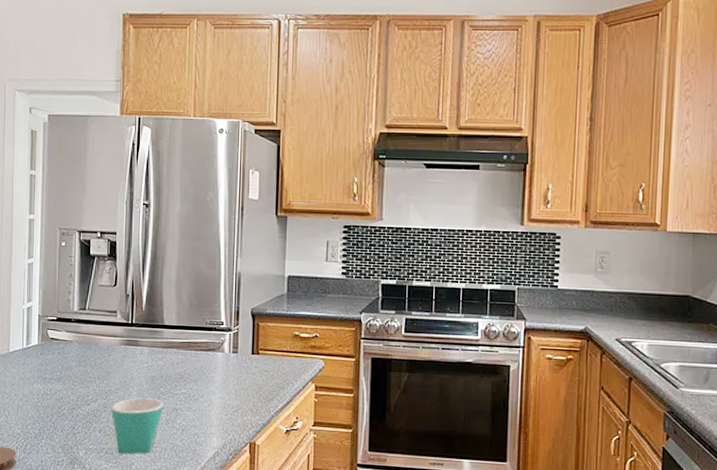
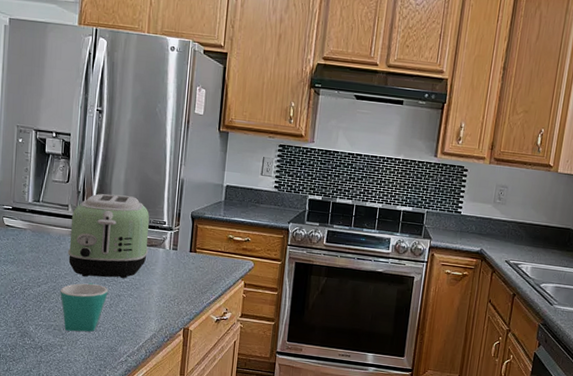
toaster: none [118,295,206,390] -> present [68,193,149,278]

